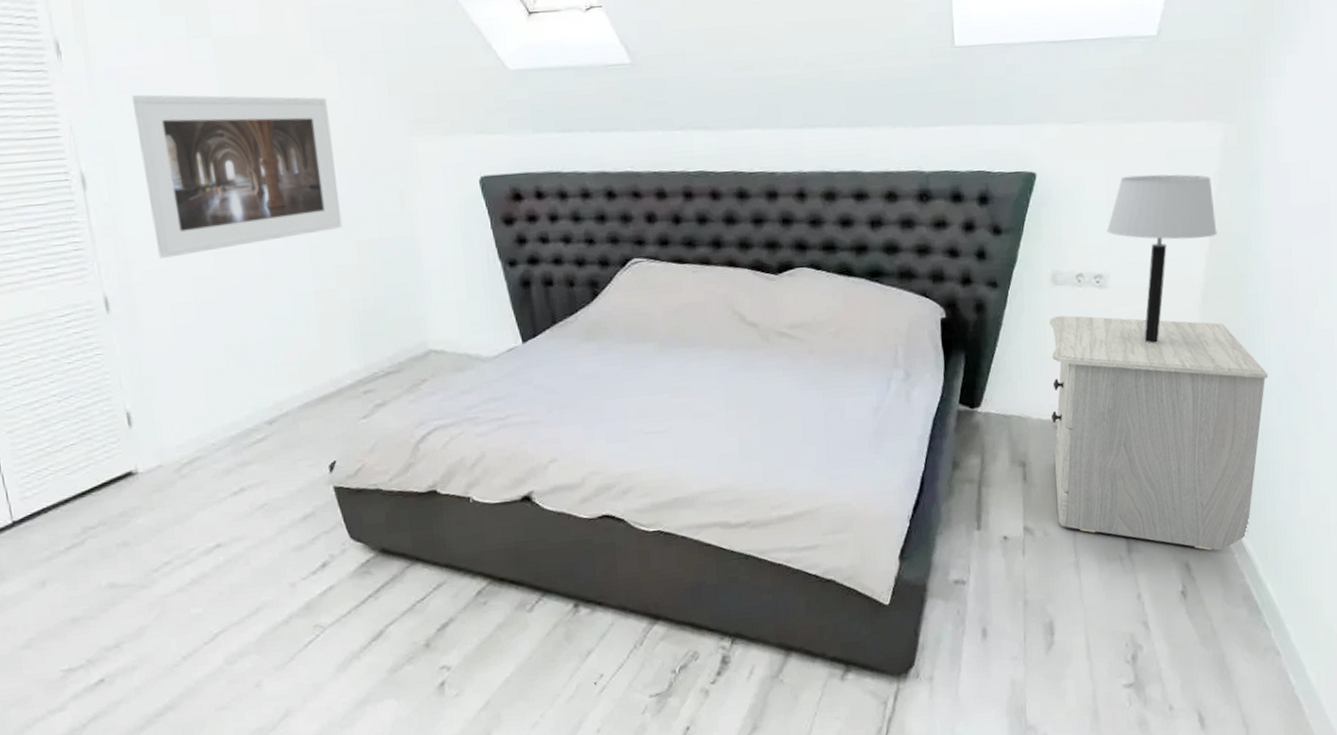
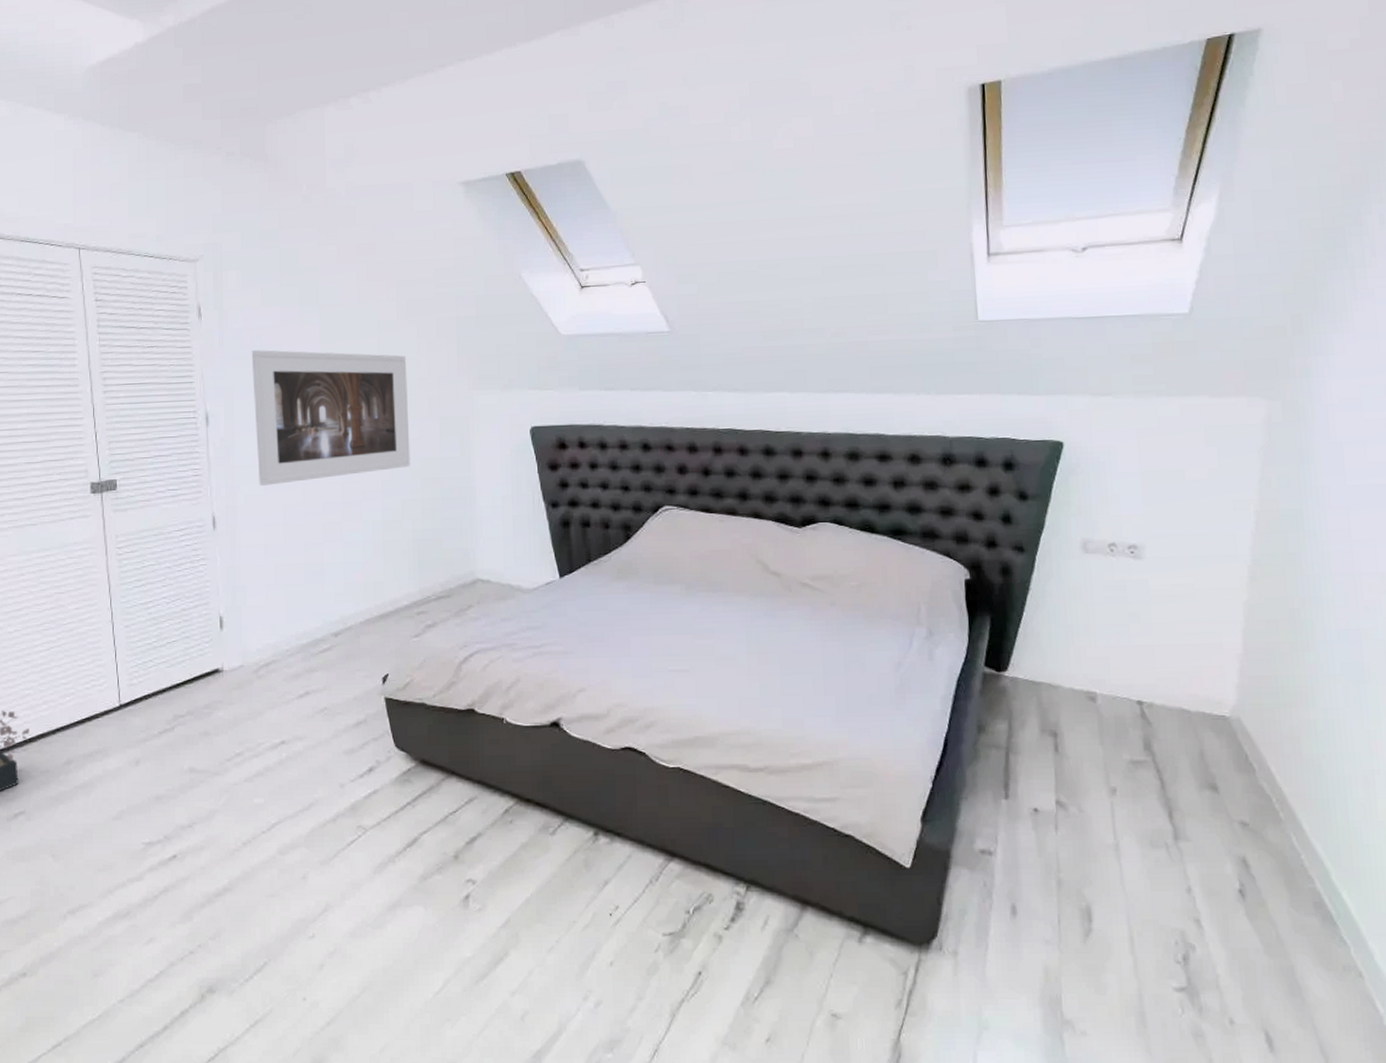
nightstand: present [1049,315,1269,551] -> none [1080,584,1332,849]
table lamp: present [1107,174,1217,344] -> none [1141,448,1264,619]

